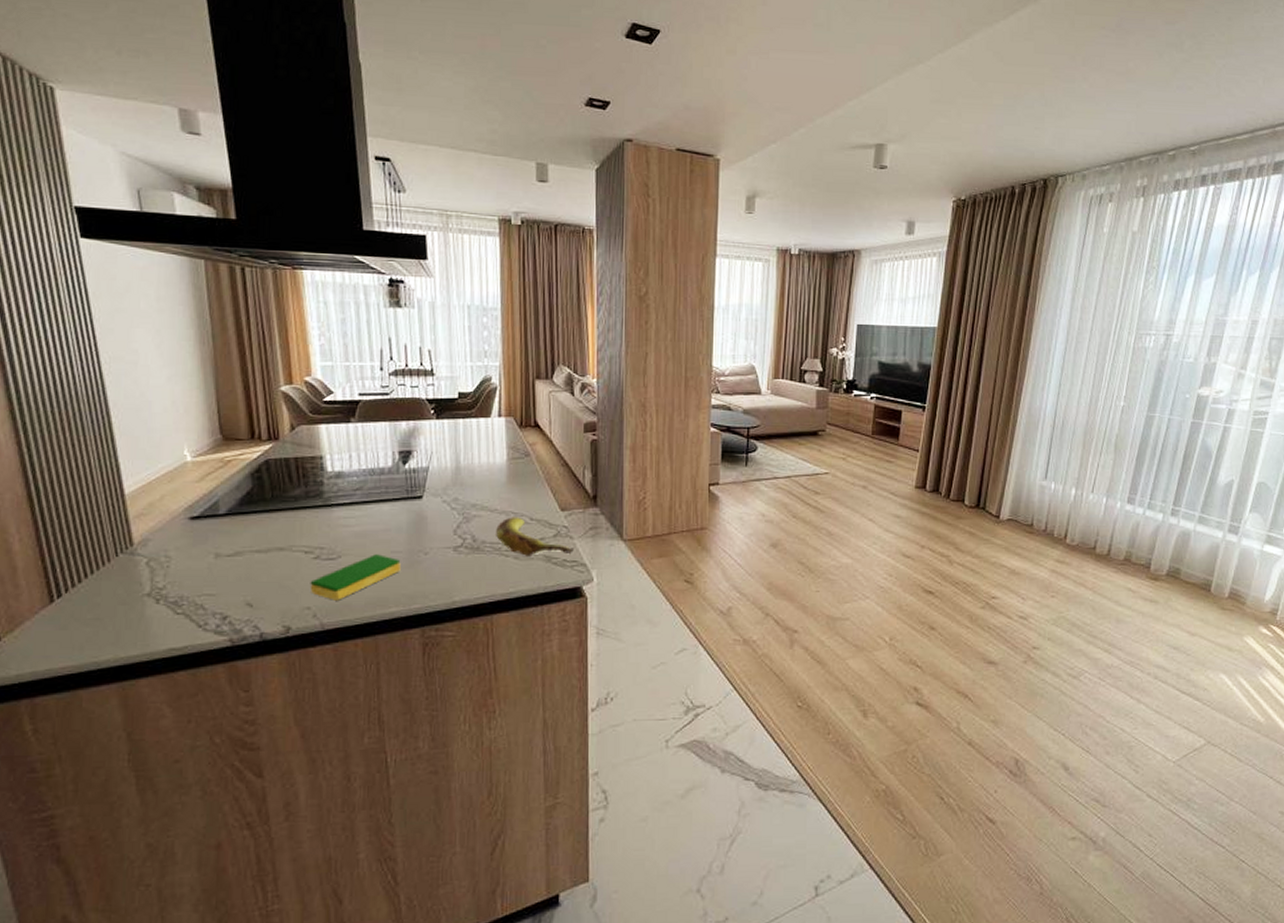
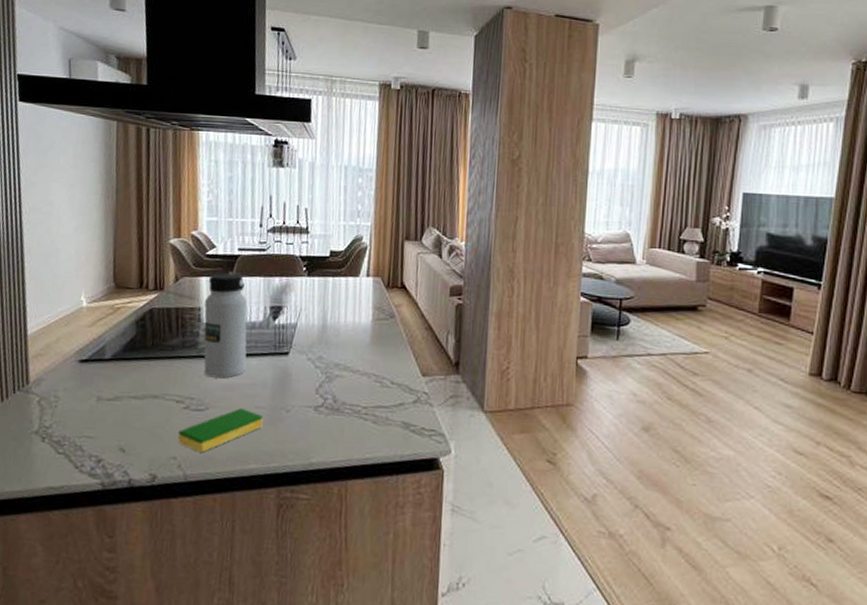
water bottle: none [325,420,378,526] -> present [203,273,248,379]
banana: present [496,517,574,556] -> none [356,379,433,422]

